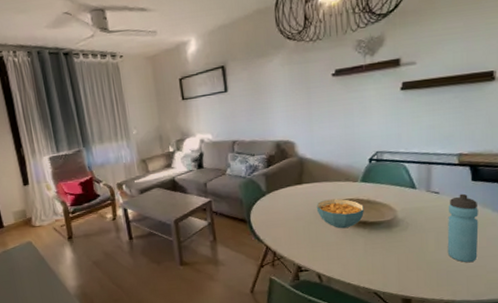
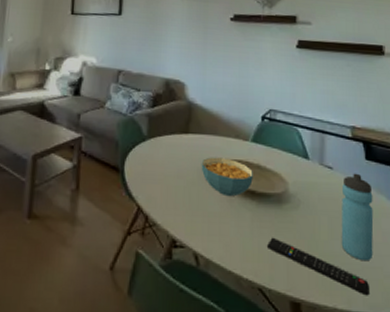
remote control: none [380,254,474,288] -> present [267,237,371,296]

